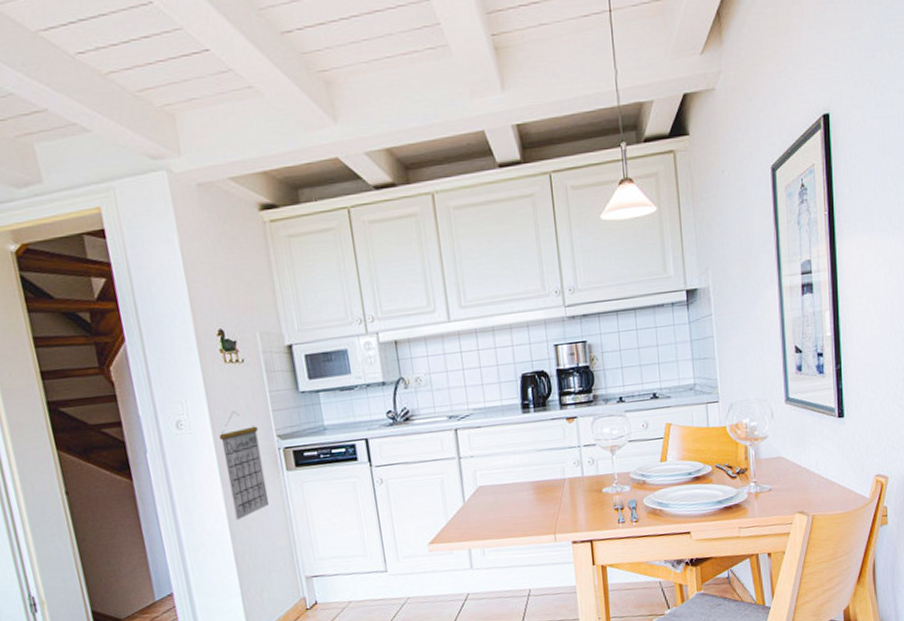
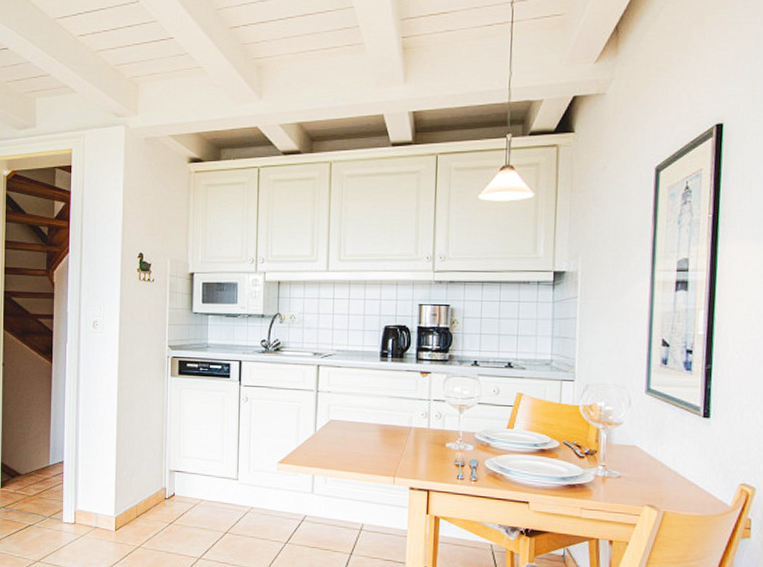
calendar: present [219,410,270,521] -> none [123,320,154,411]

